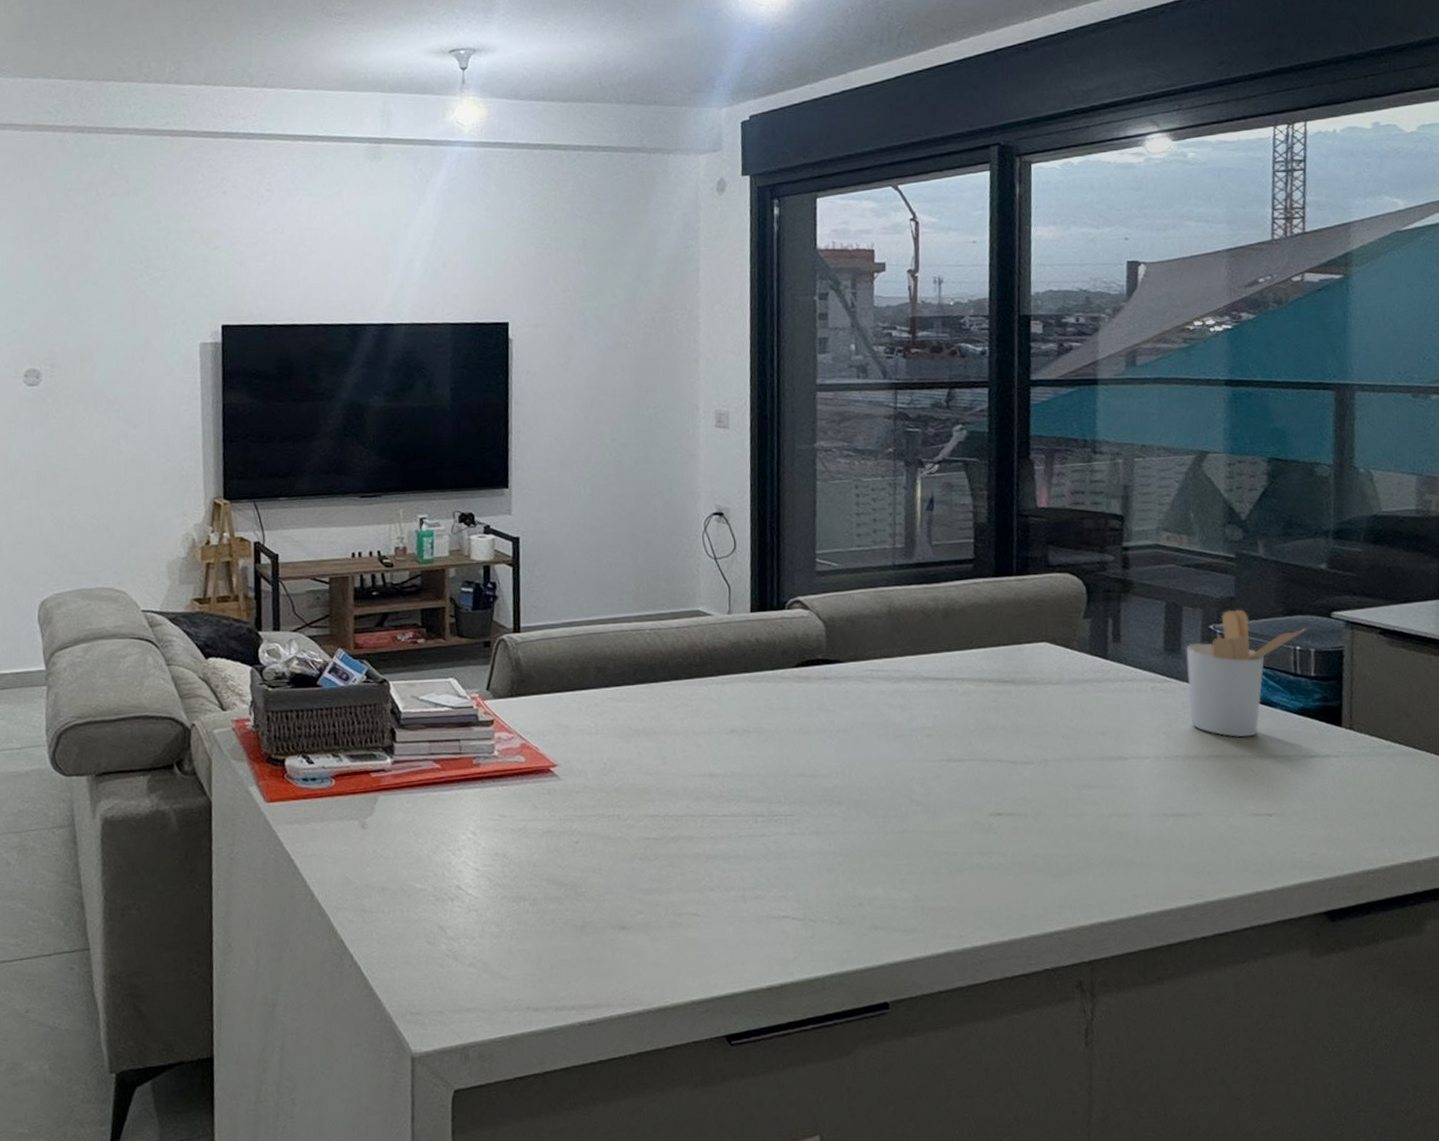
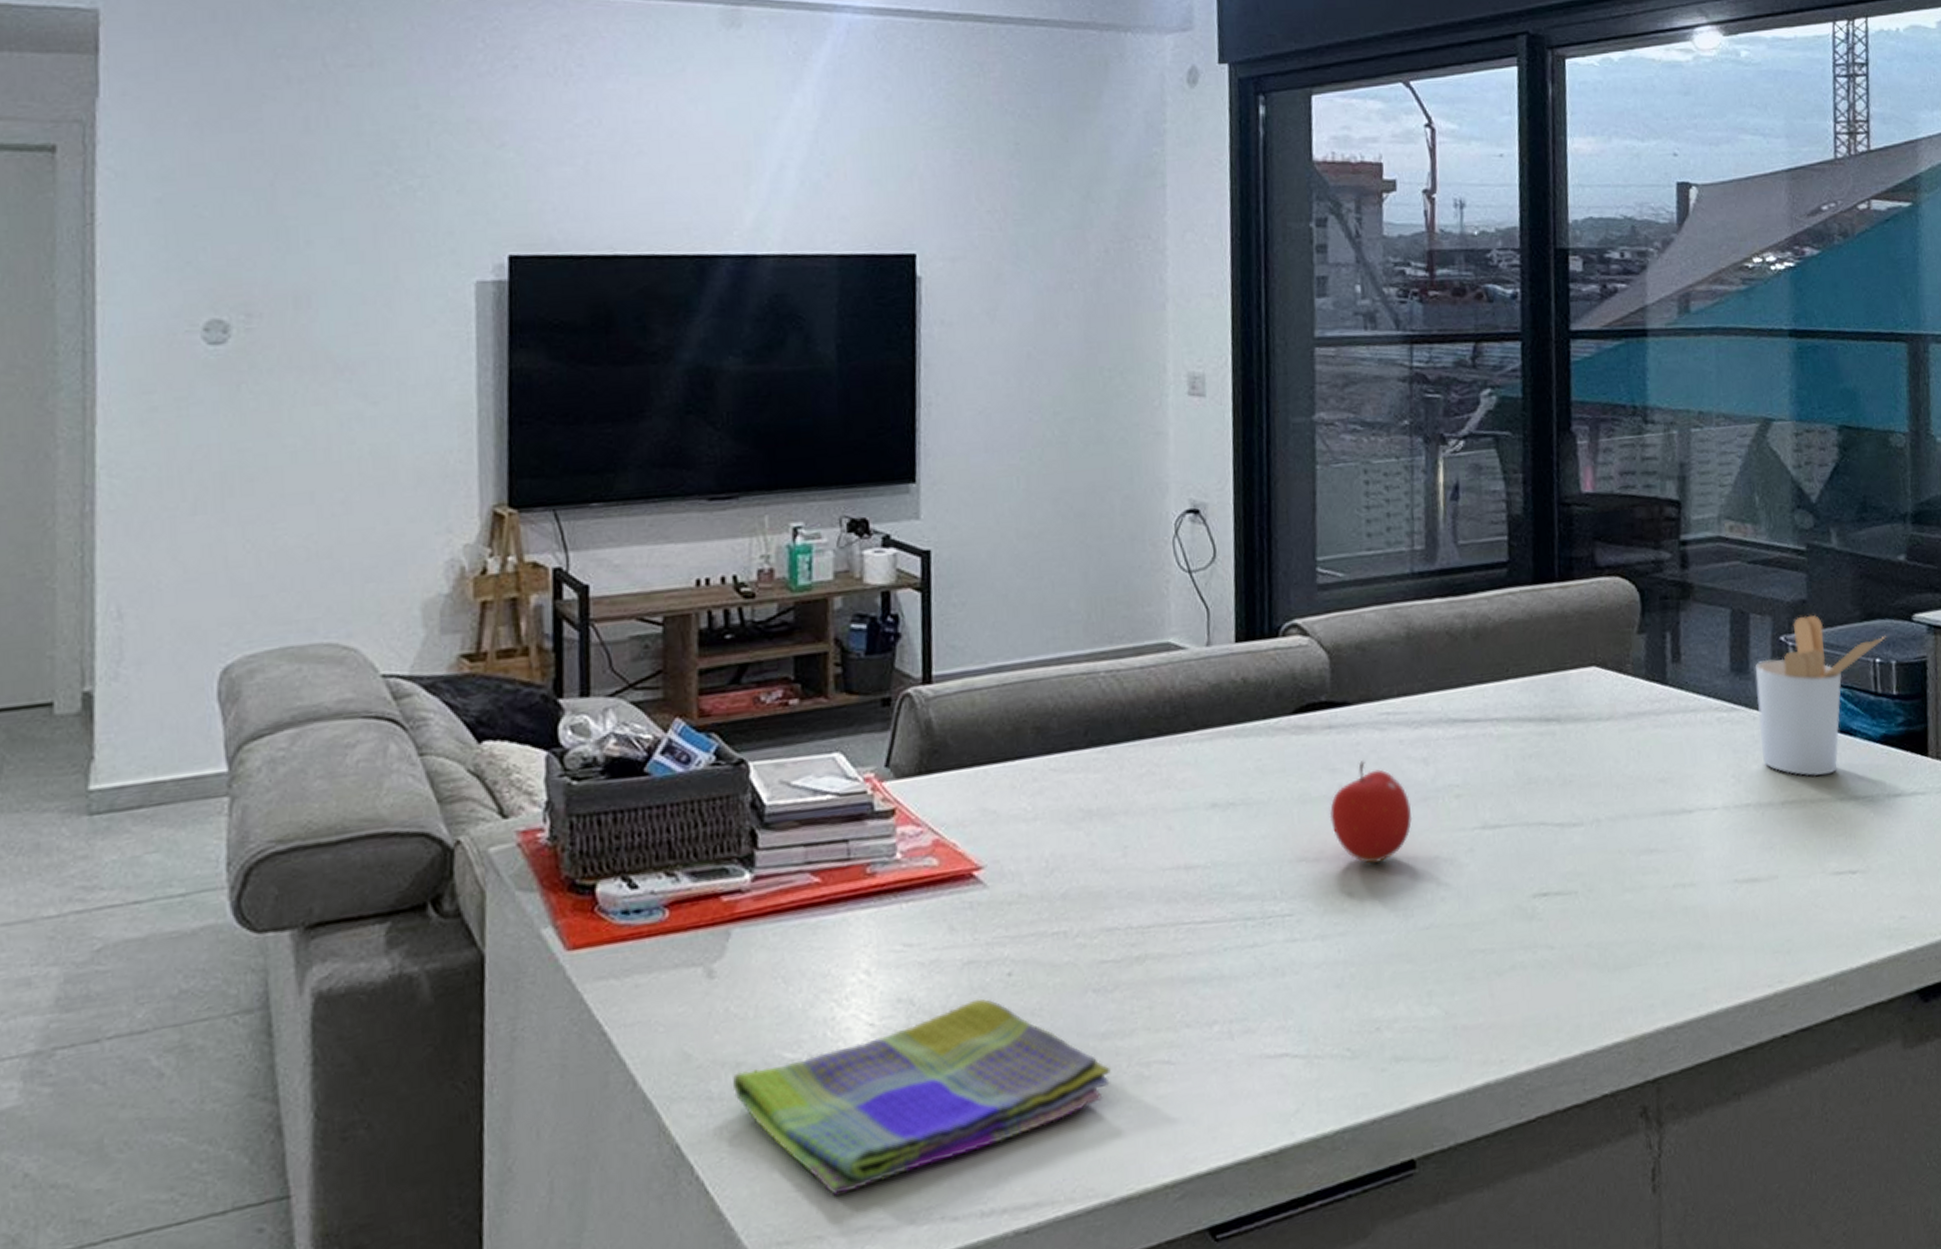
dish towel: none [380,857,653,985] -> present [733,998,1112,1195]
fruit: none [824,705,891,782] -> present [1329,760,1413,864]

